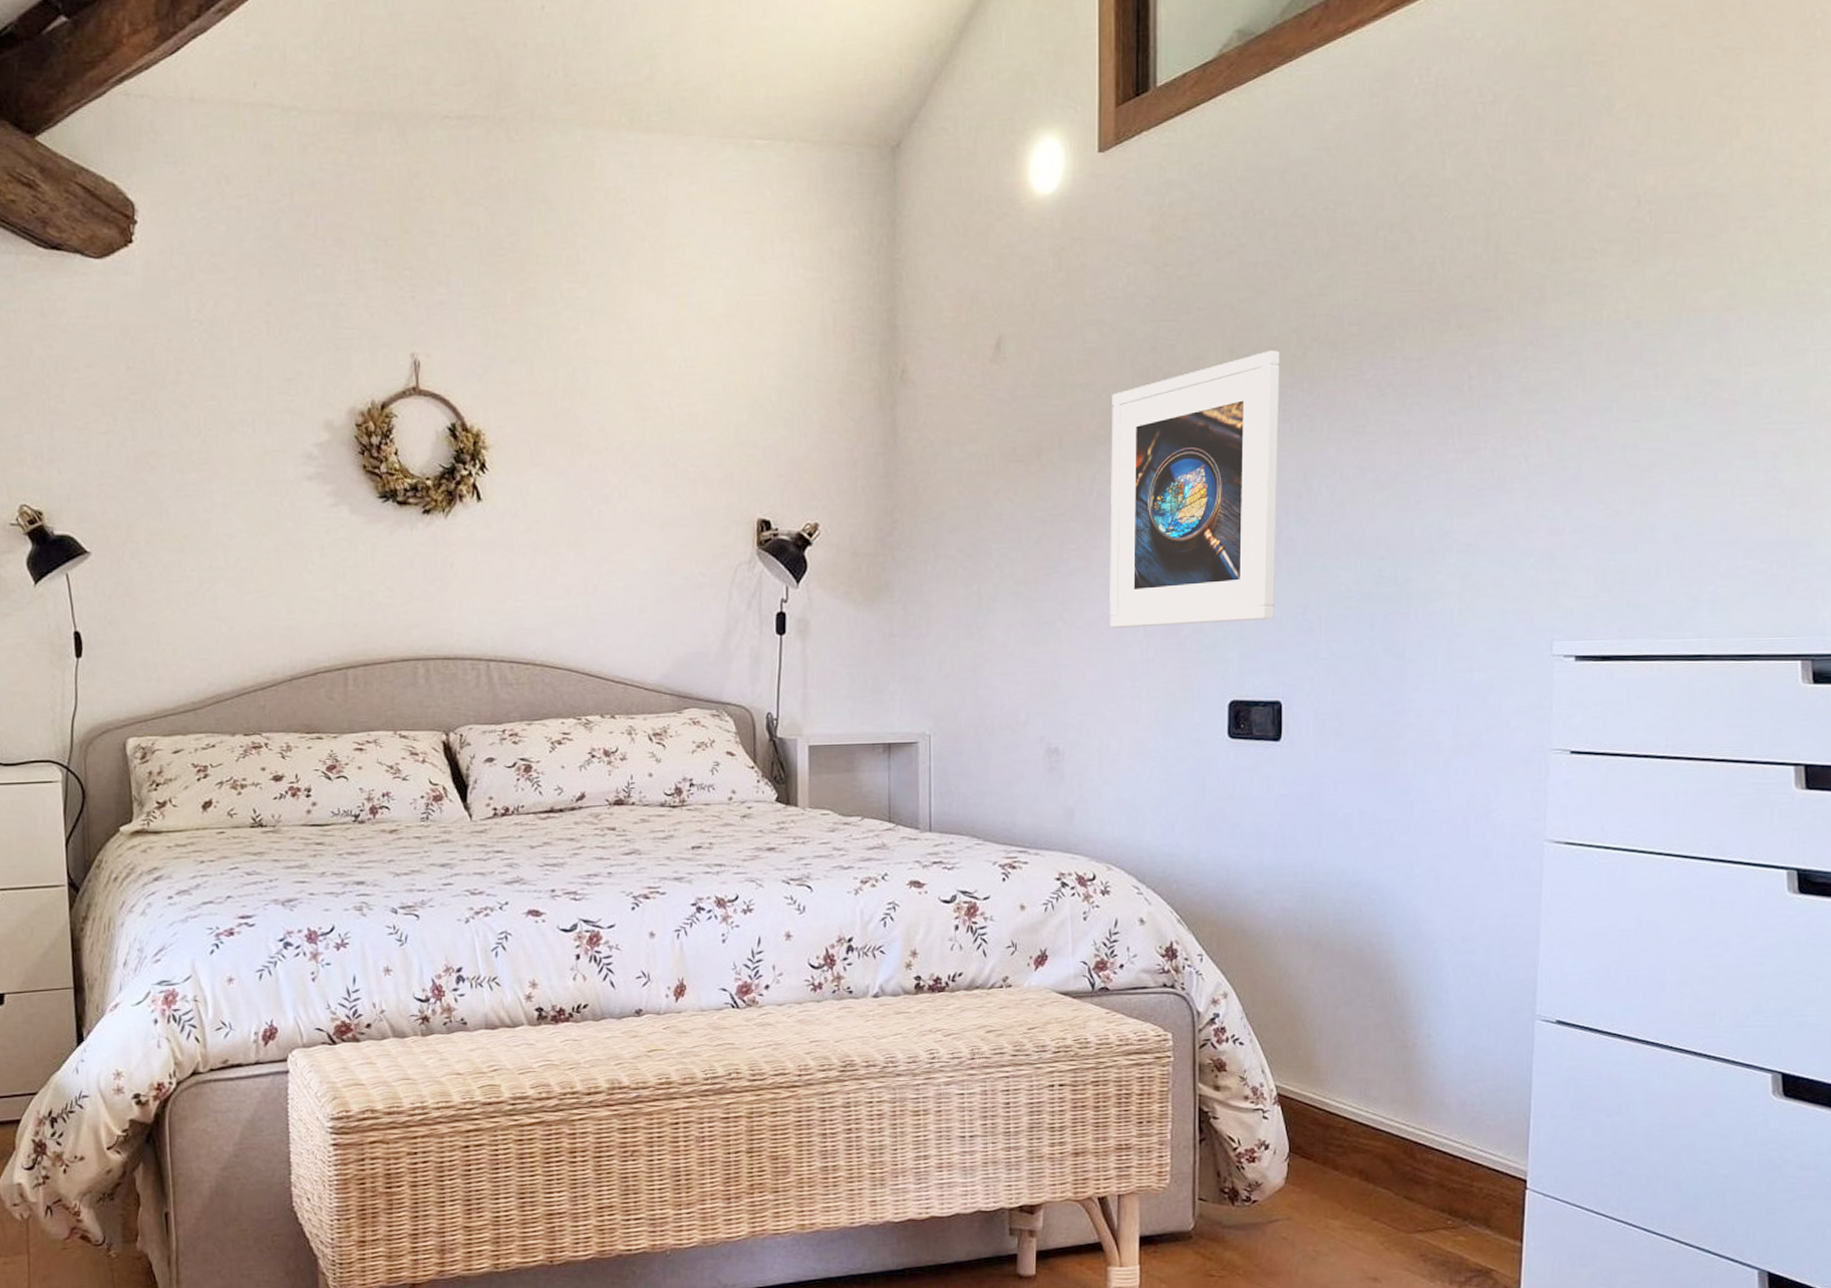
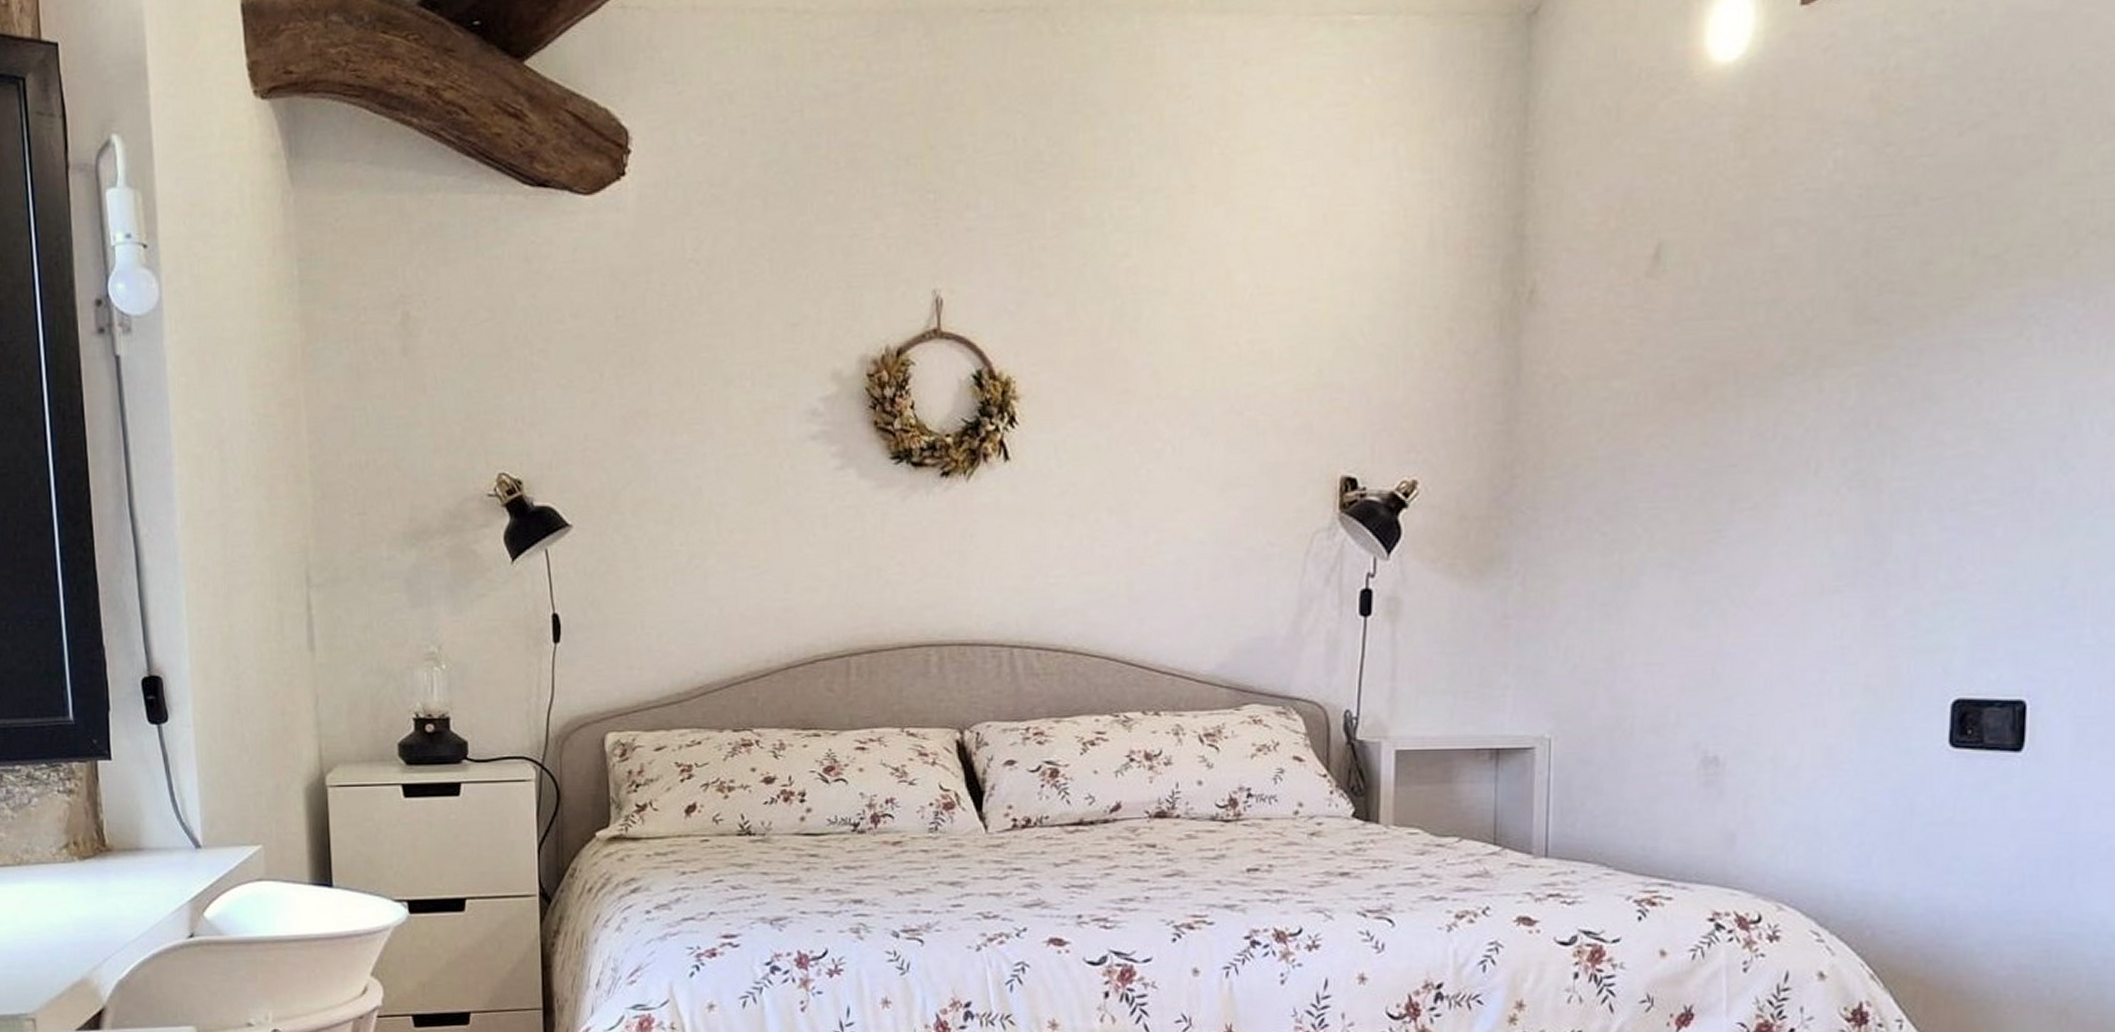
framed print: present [1110,350,1280,628] -> none [1793,248,2043,607]

